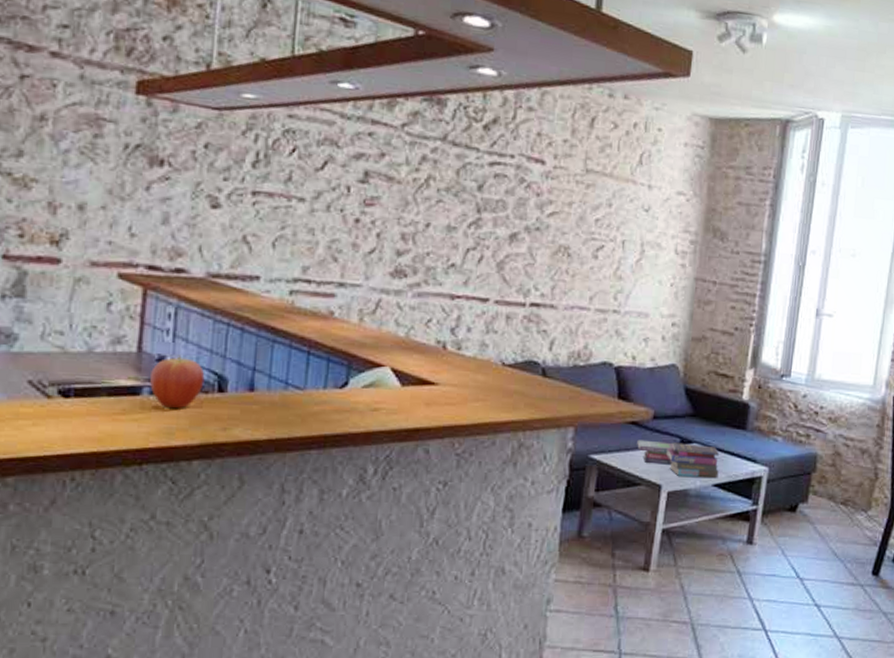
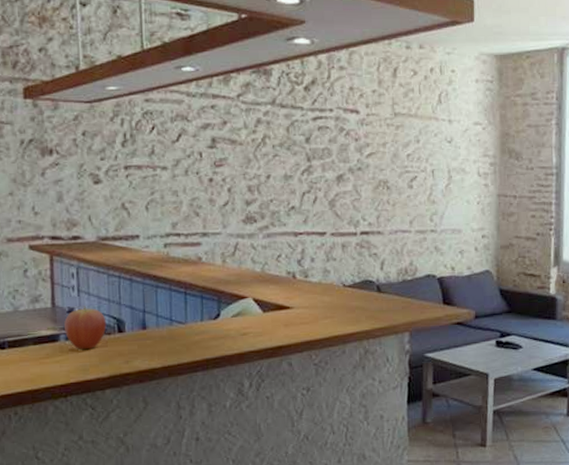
books: present [637,439,674,465] -> none [464,336,495,356]
books: present [665,442,719,478] -> none [489,336,536,364]

